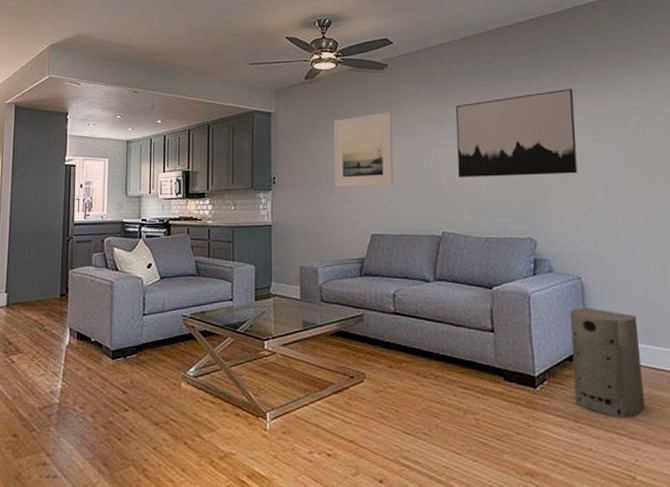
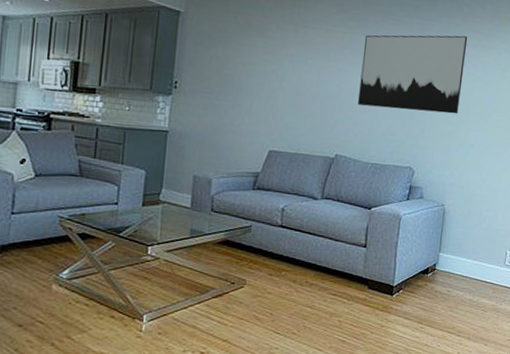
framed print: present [333,111,394,187] -> none [239,30,305,106]
air purifier: present [570,307,645,418] -> none [422,230,481,320]

